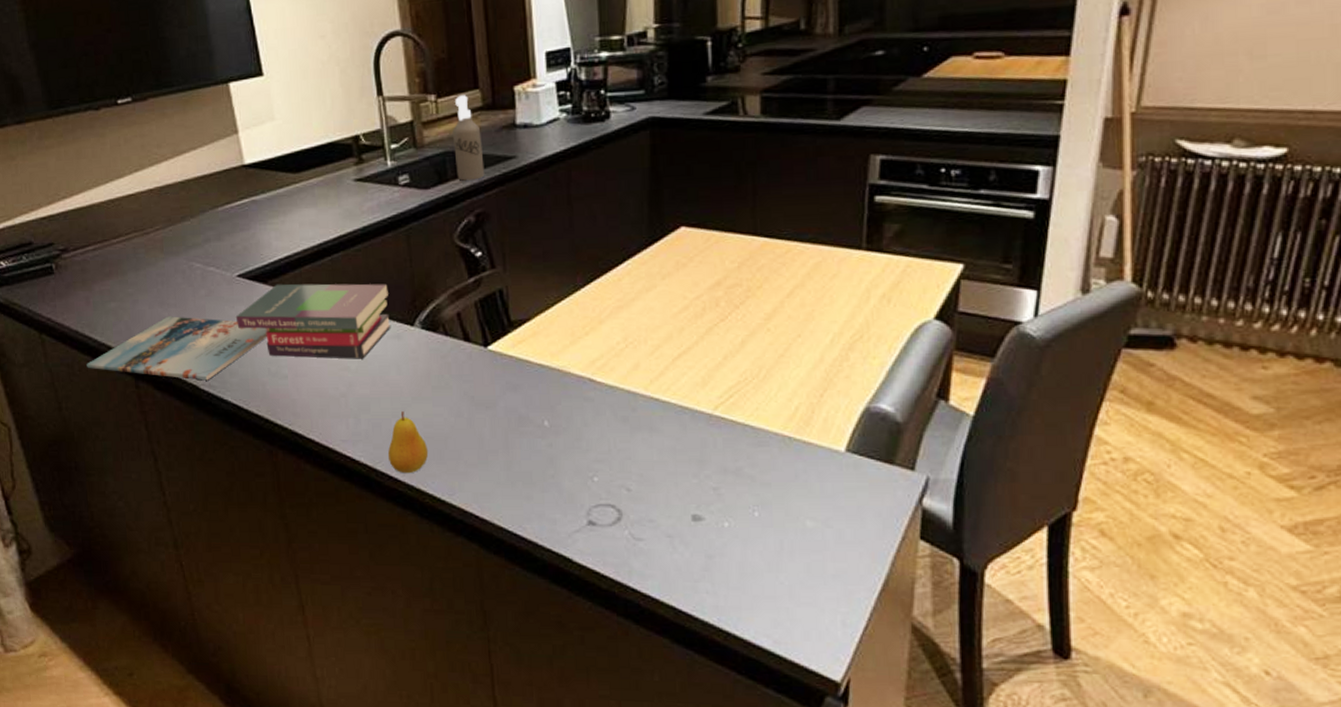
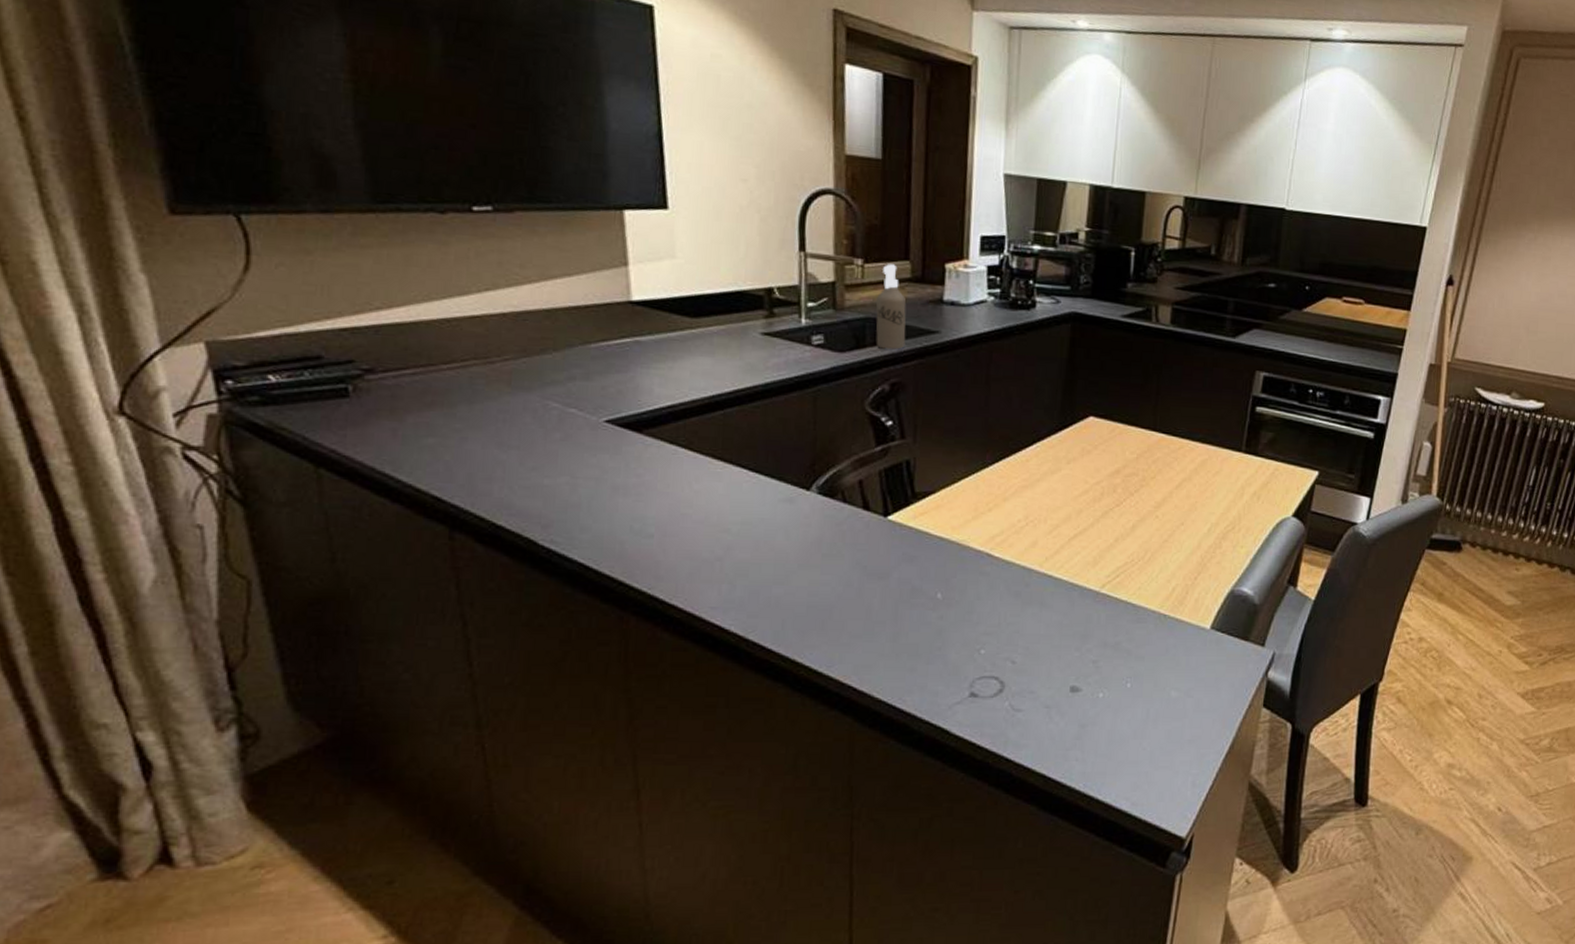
magazine: present [86,316,269,381] -> none [381,459,638,535]
books: present [235,283,391,359] -> none [596,434,786,522]
fruit: present [388,411,429,474] -> none [763,579,810,644]

